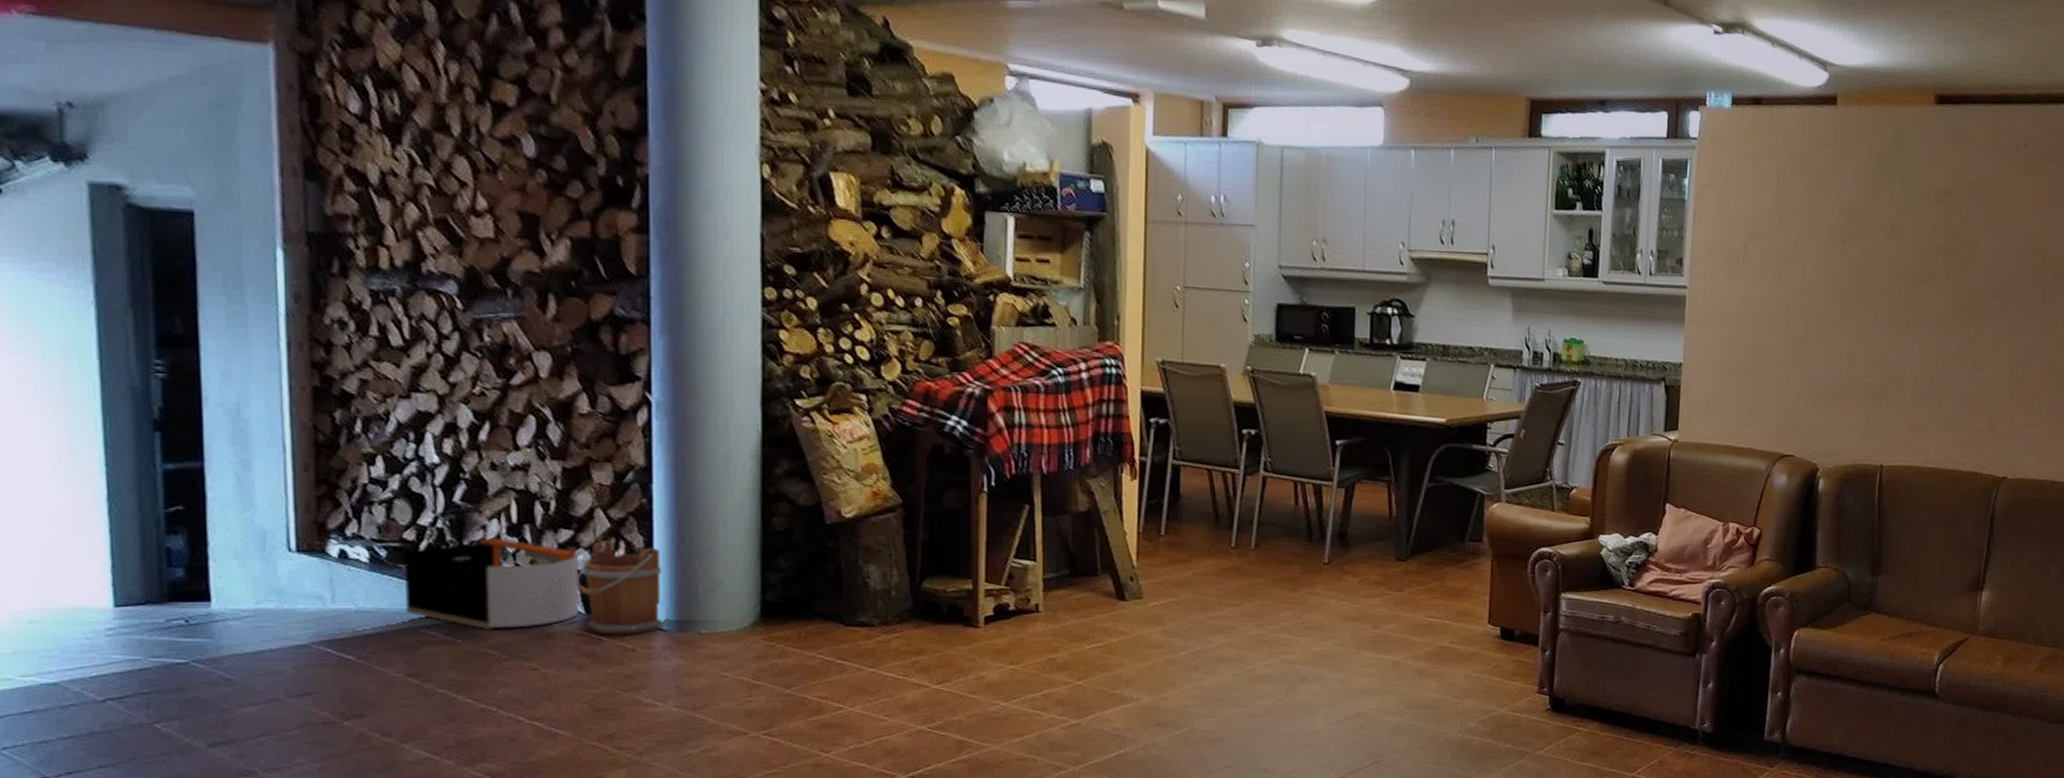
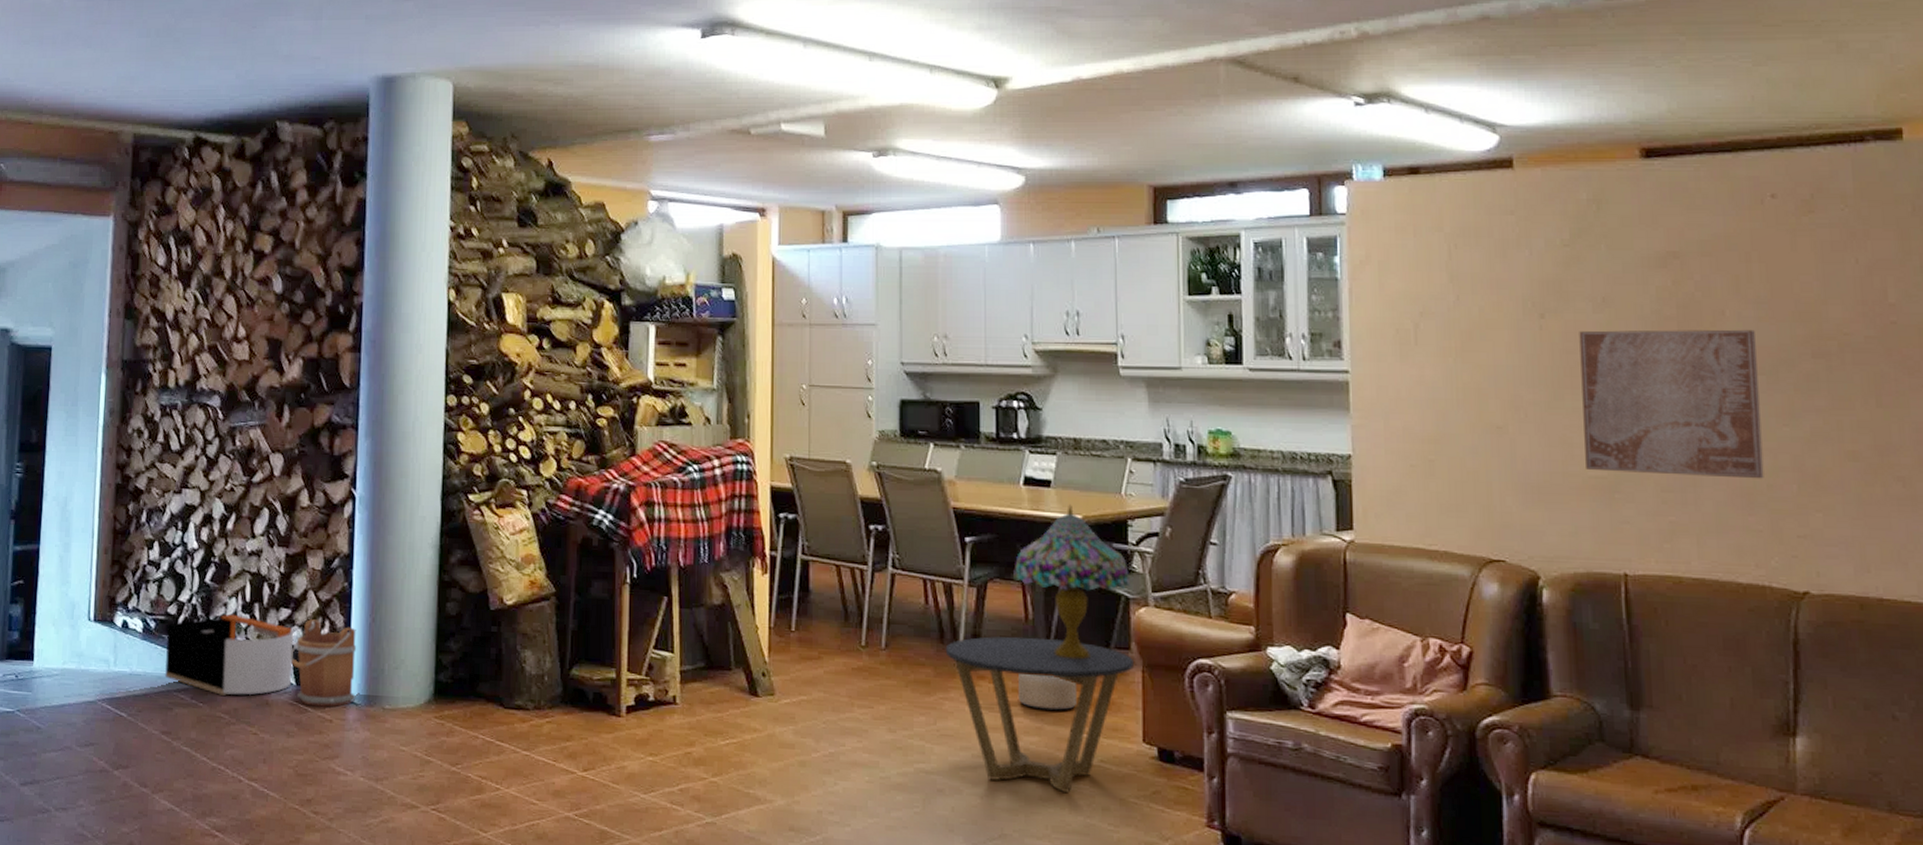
side table: none [1313,533,1485,672] -> present [945,636,1134,792]
planter: none [1379,566,1434,600] -> present [1017,672,1078,711]
table lamp: none [1380,409,1487,552] -> present [1014,505,1131,660]
wall art: none [1863,256,1998,386] -> present [1579,329,1764,479]

